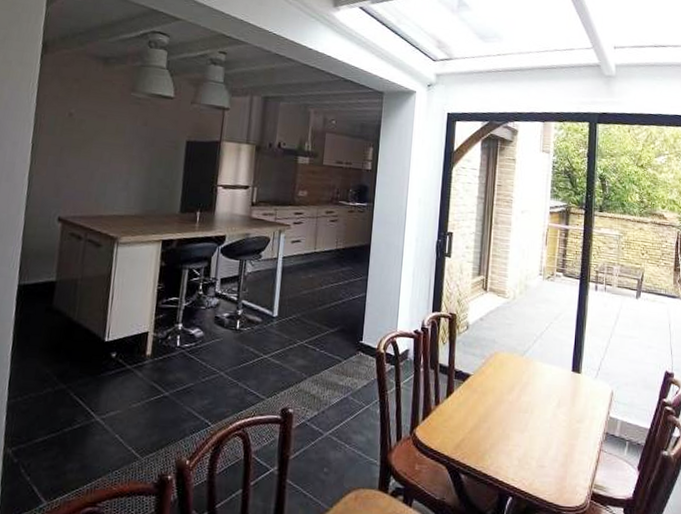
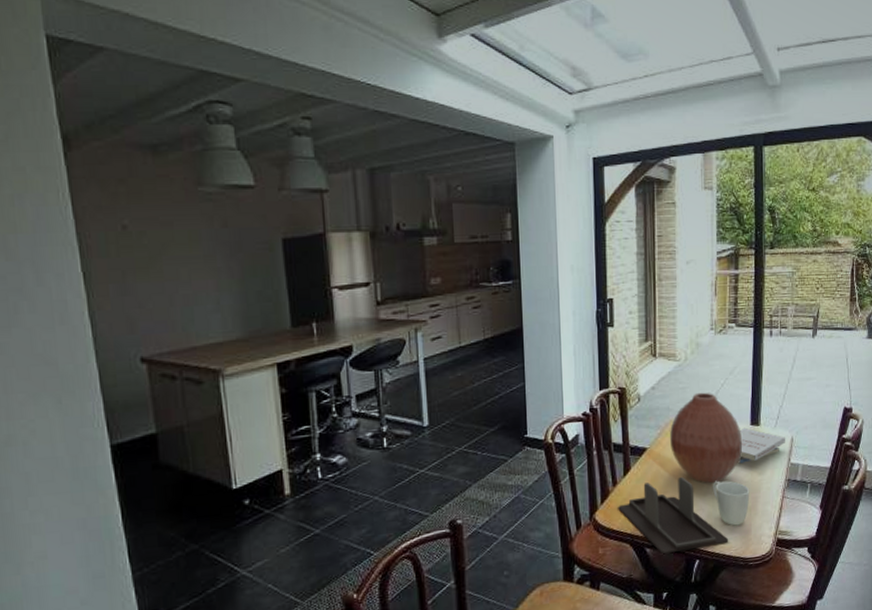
napkin holder: none [438,408,543,486] -> present [618,476,729,554]
vase: none [493,331,563,422] -> present [670,392,743,484]
mug: none [530,420,567,470] -> present [712,480,750,526]
books: none [558,372,606,408] -> present [738,427,786,464]

